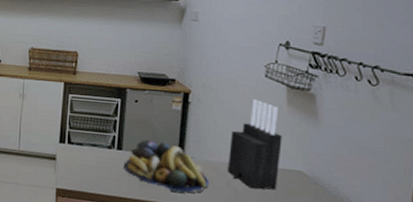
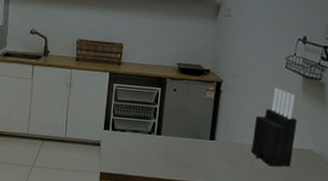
fruit bowl: present [123,139,209,194] -> none [162,125,236,173]

